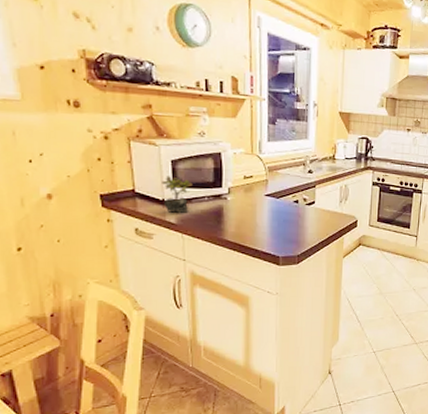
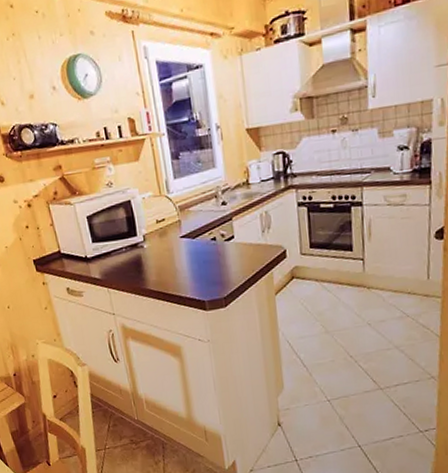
succulent plant: present [162,176,193,213] -> none [82,232,111,269]

